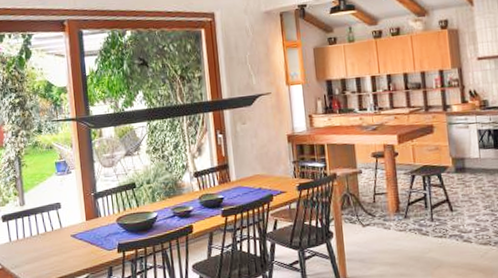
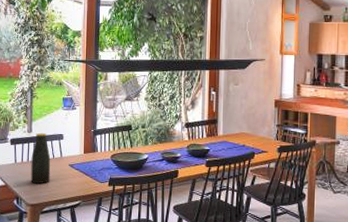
bottle: none [27,203,52,262] -> present [31,132,51,184]

